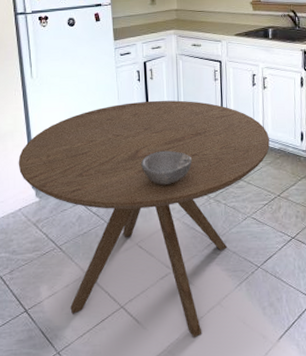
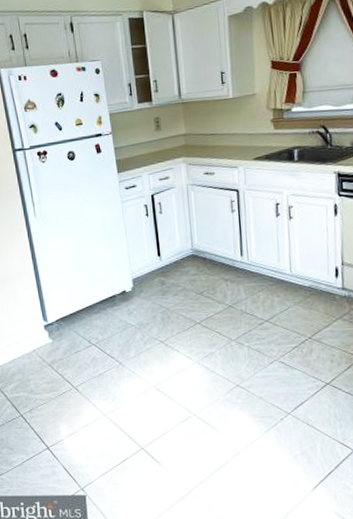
dining table: present [18,100,270,337] -> none [28,235,298,482]
bowl: present [141,150,192,186] -> none [154,290,209,327]

